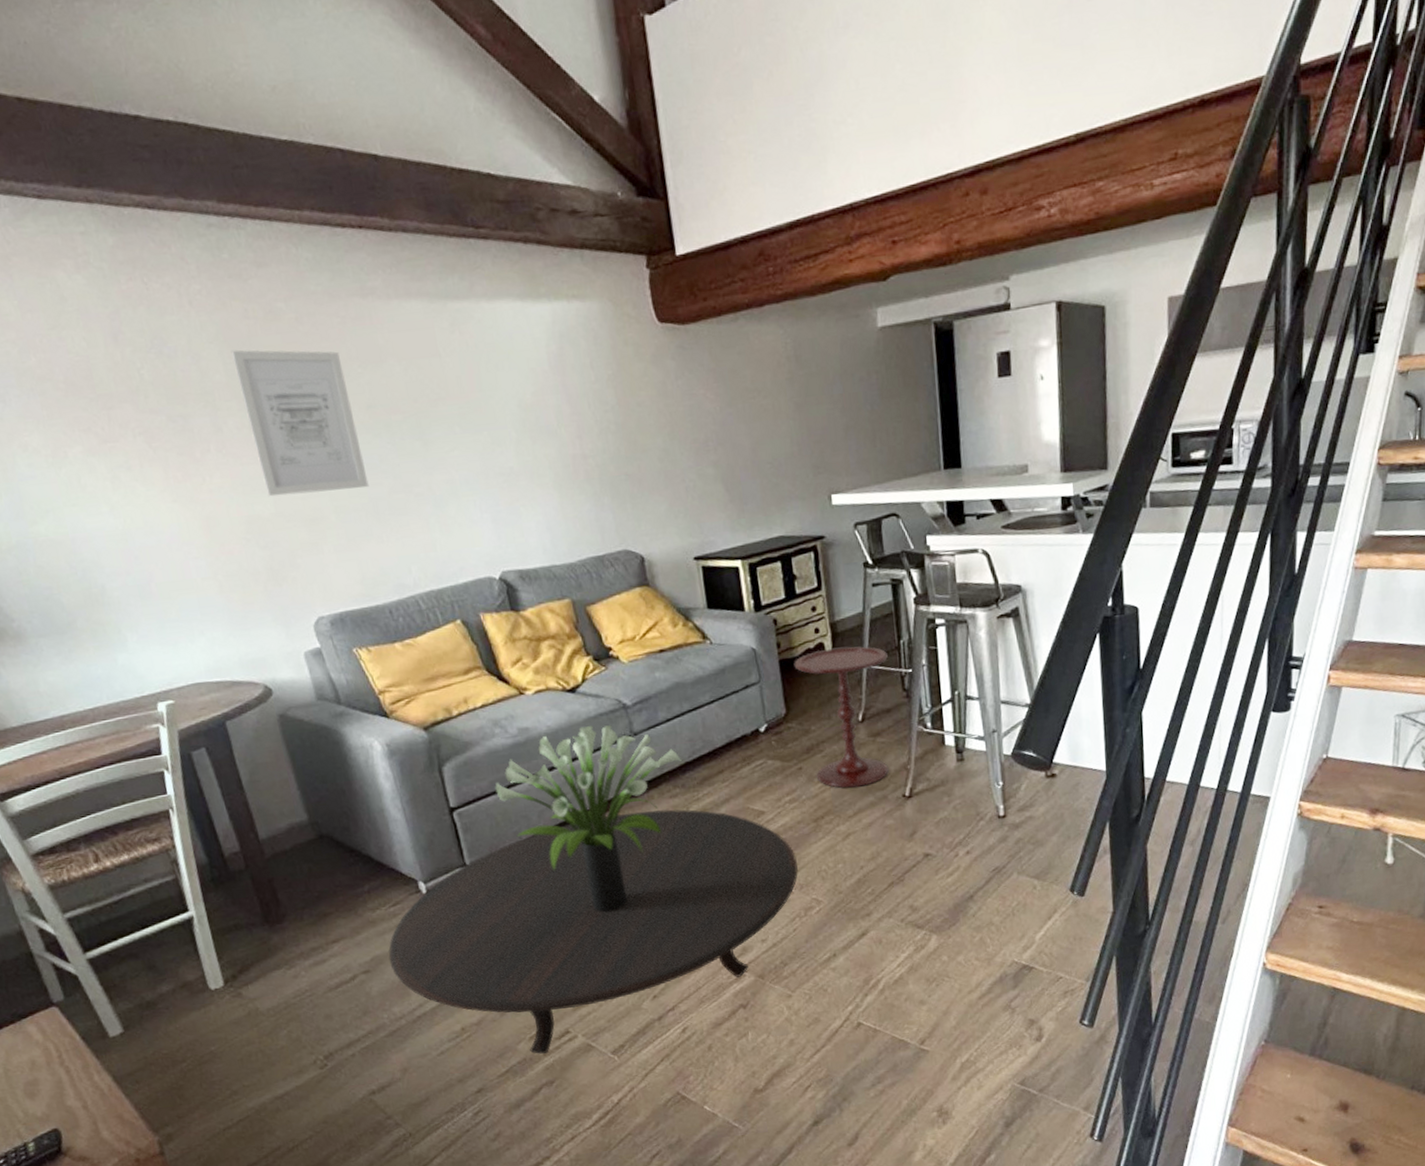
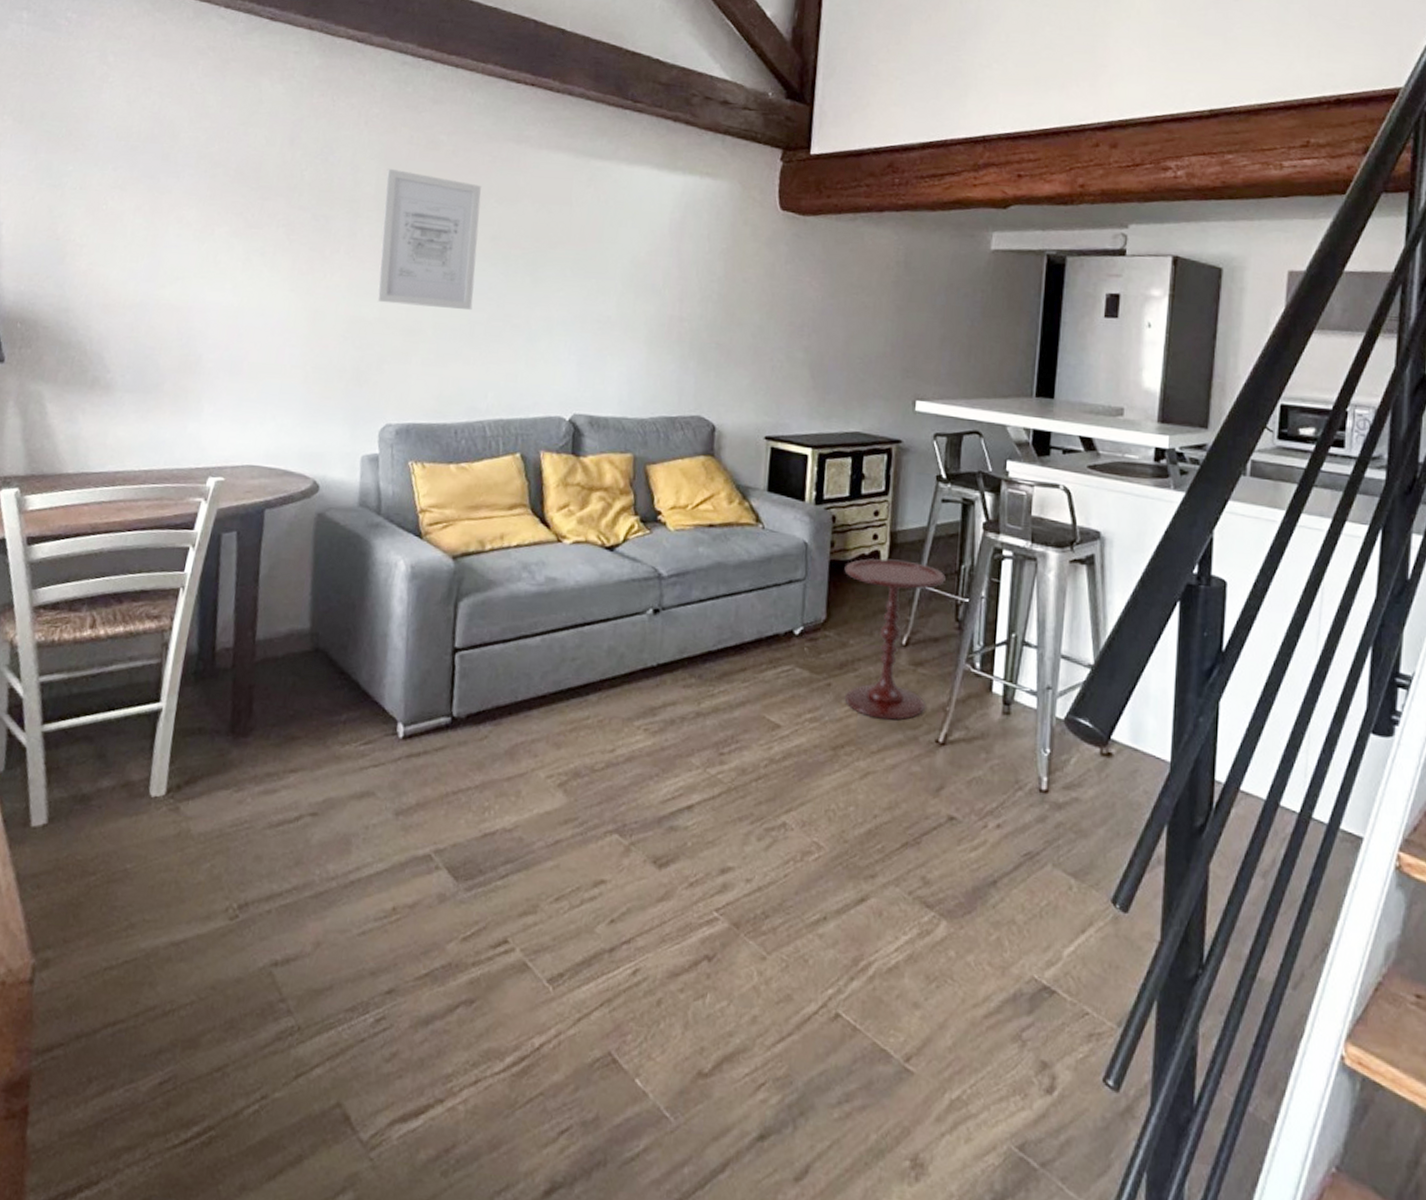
table: present [387,809,798,1055] -> none [340,693,805,964]
potted plant: present [495,725,682,913] -> none [505,588,705,805]

